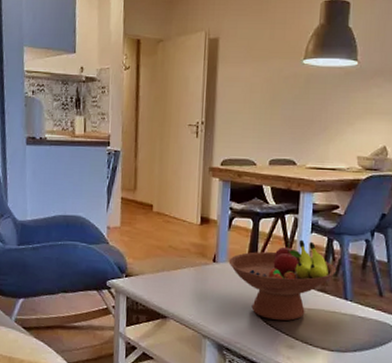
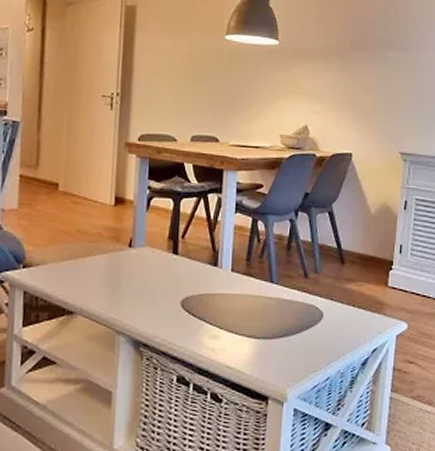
fruit bowl: present [228,239,337,321] -> none [146,220,262,310]

